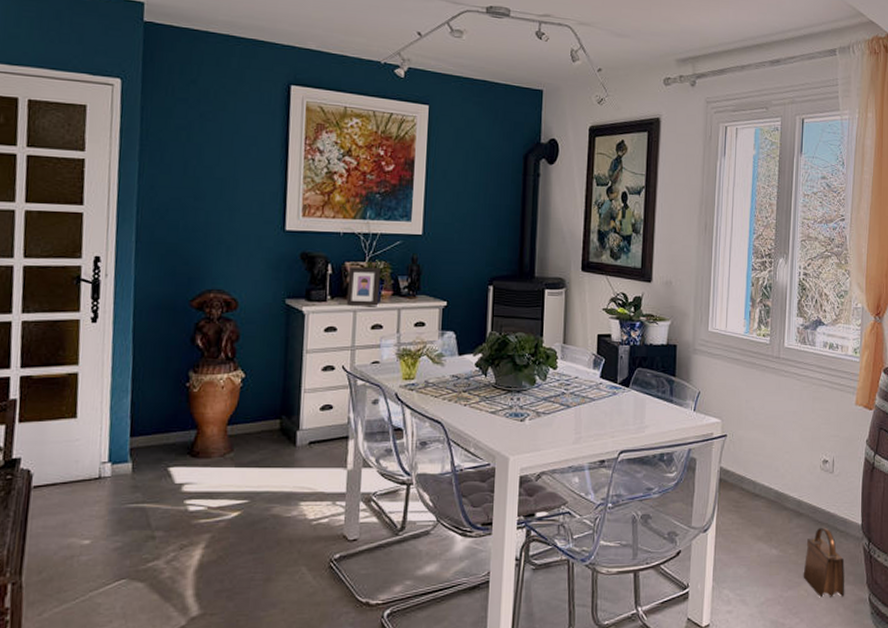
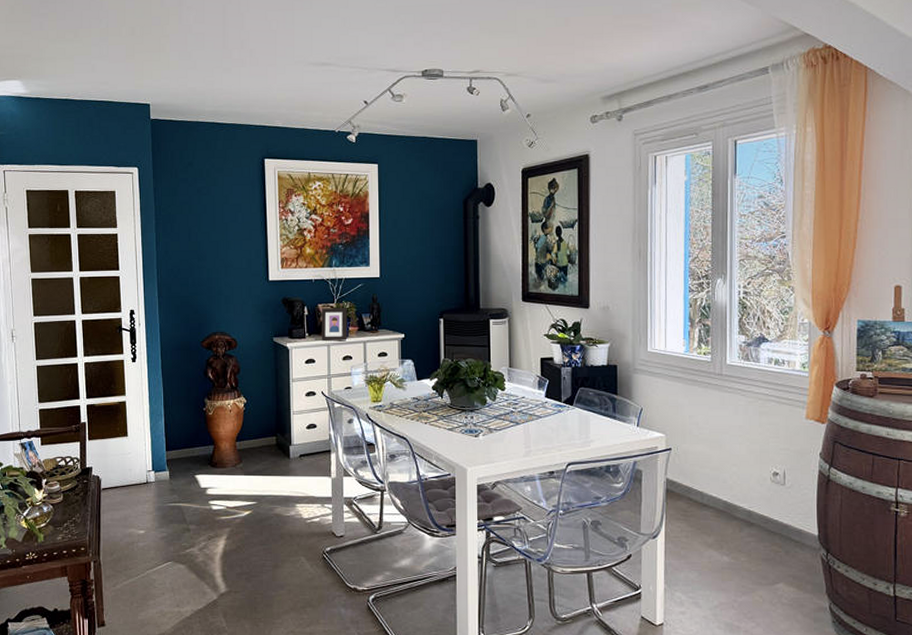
handbag: present [803,527,845,598] -> none [757,537,803,605]

